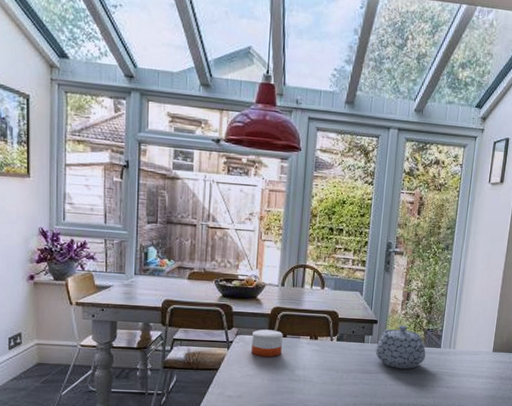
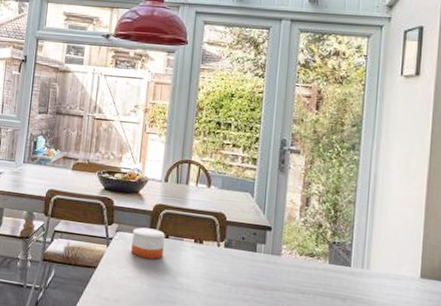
teapot: present [375,325,426,369] -> none [269,234,332,289]

